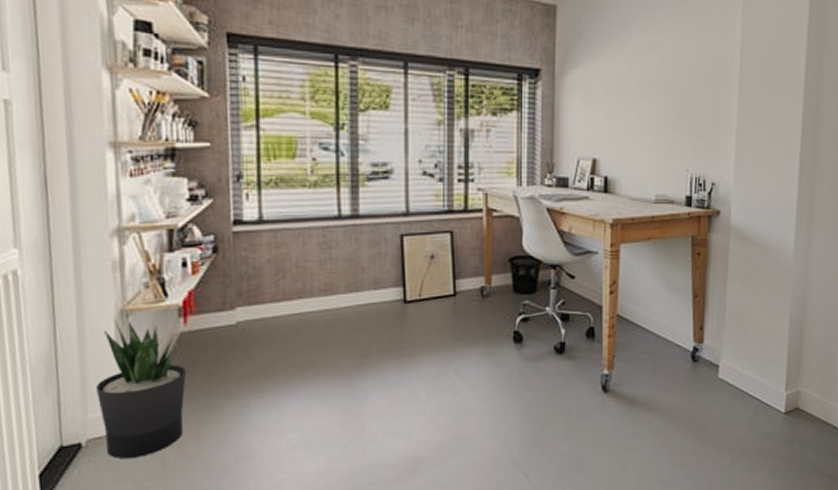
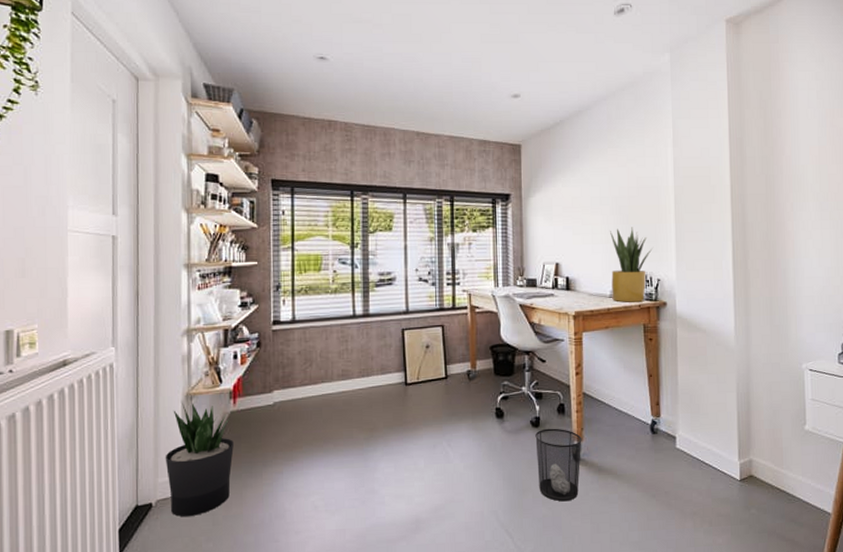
waste bin: none [559,355,613,438] -> present [535,428,582,502]
planter: none [657,118,709,209] -> present [610,227,653,302]

